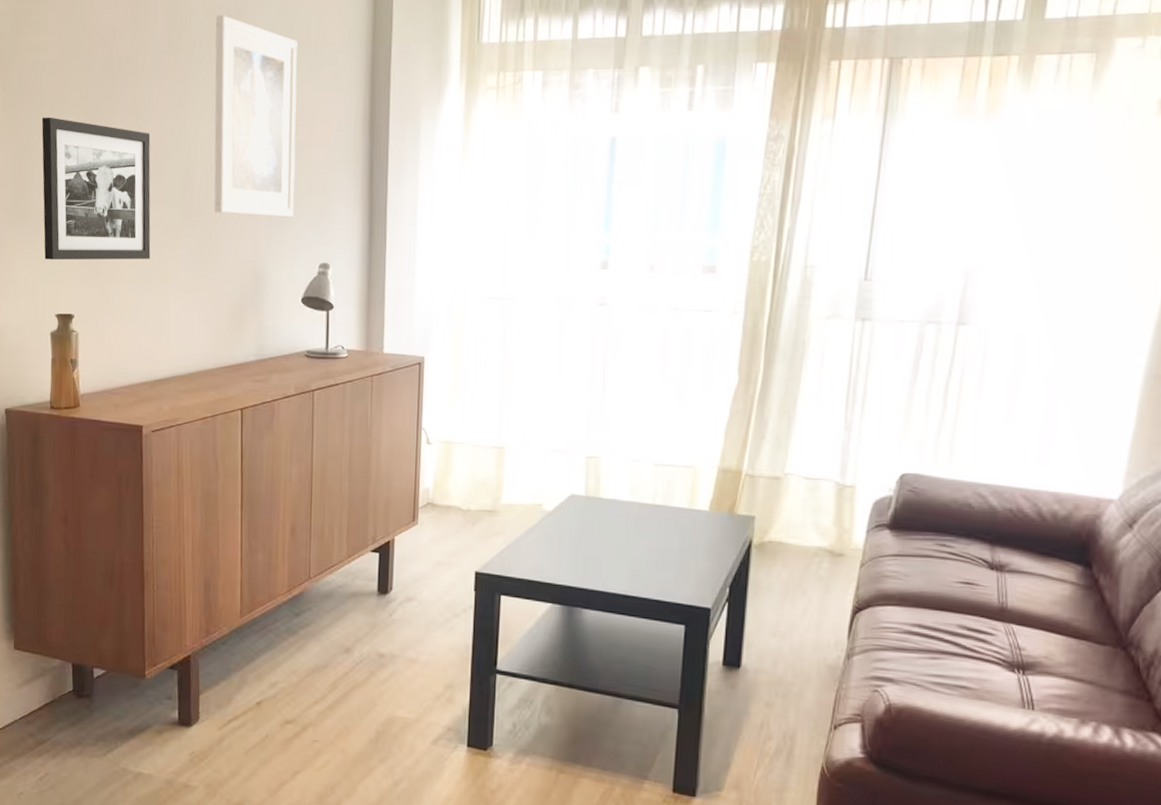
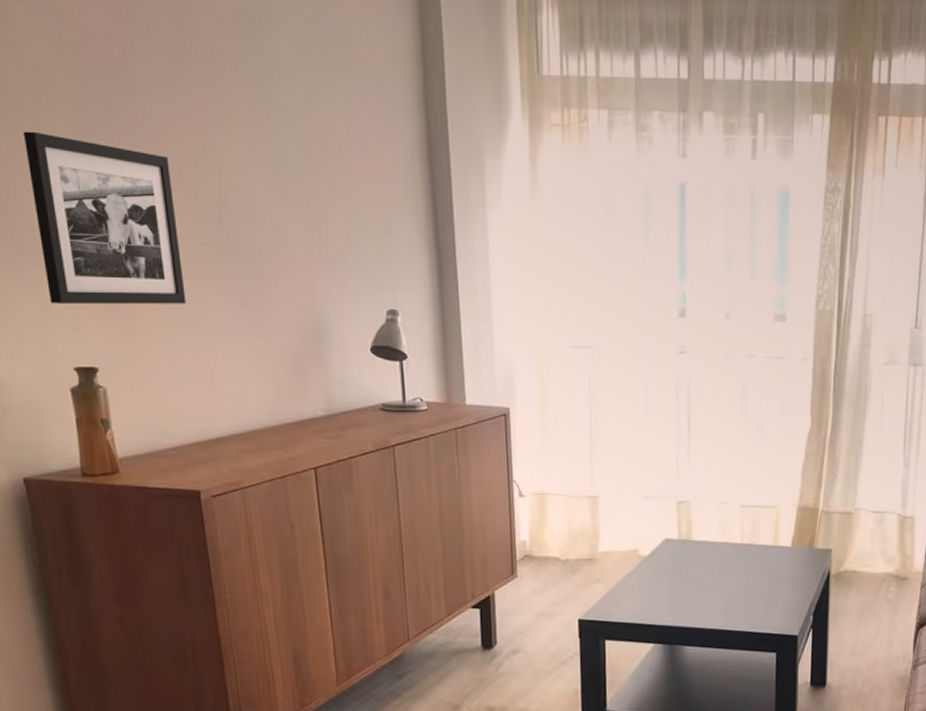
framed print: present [214,15,298,218] -> none [234,21,353,259]

